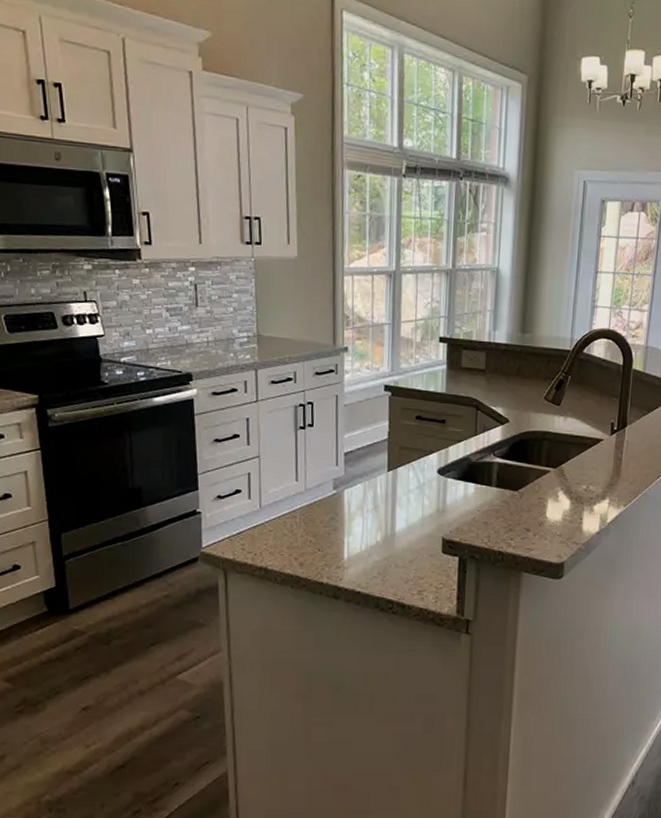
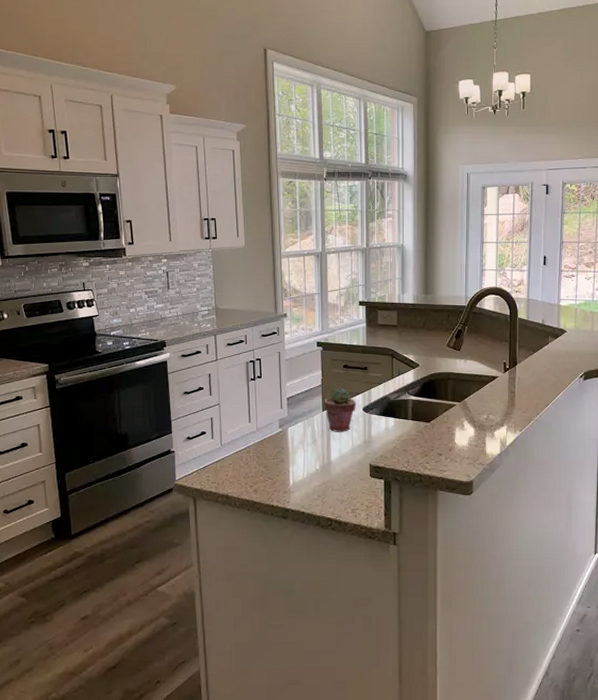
potted succulent: none [390,444,430,498] -> present [324,388,356,432]

